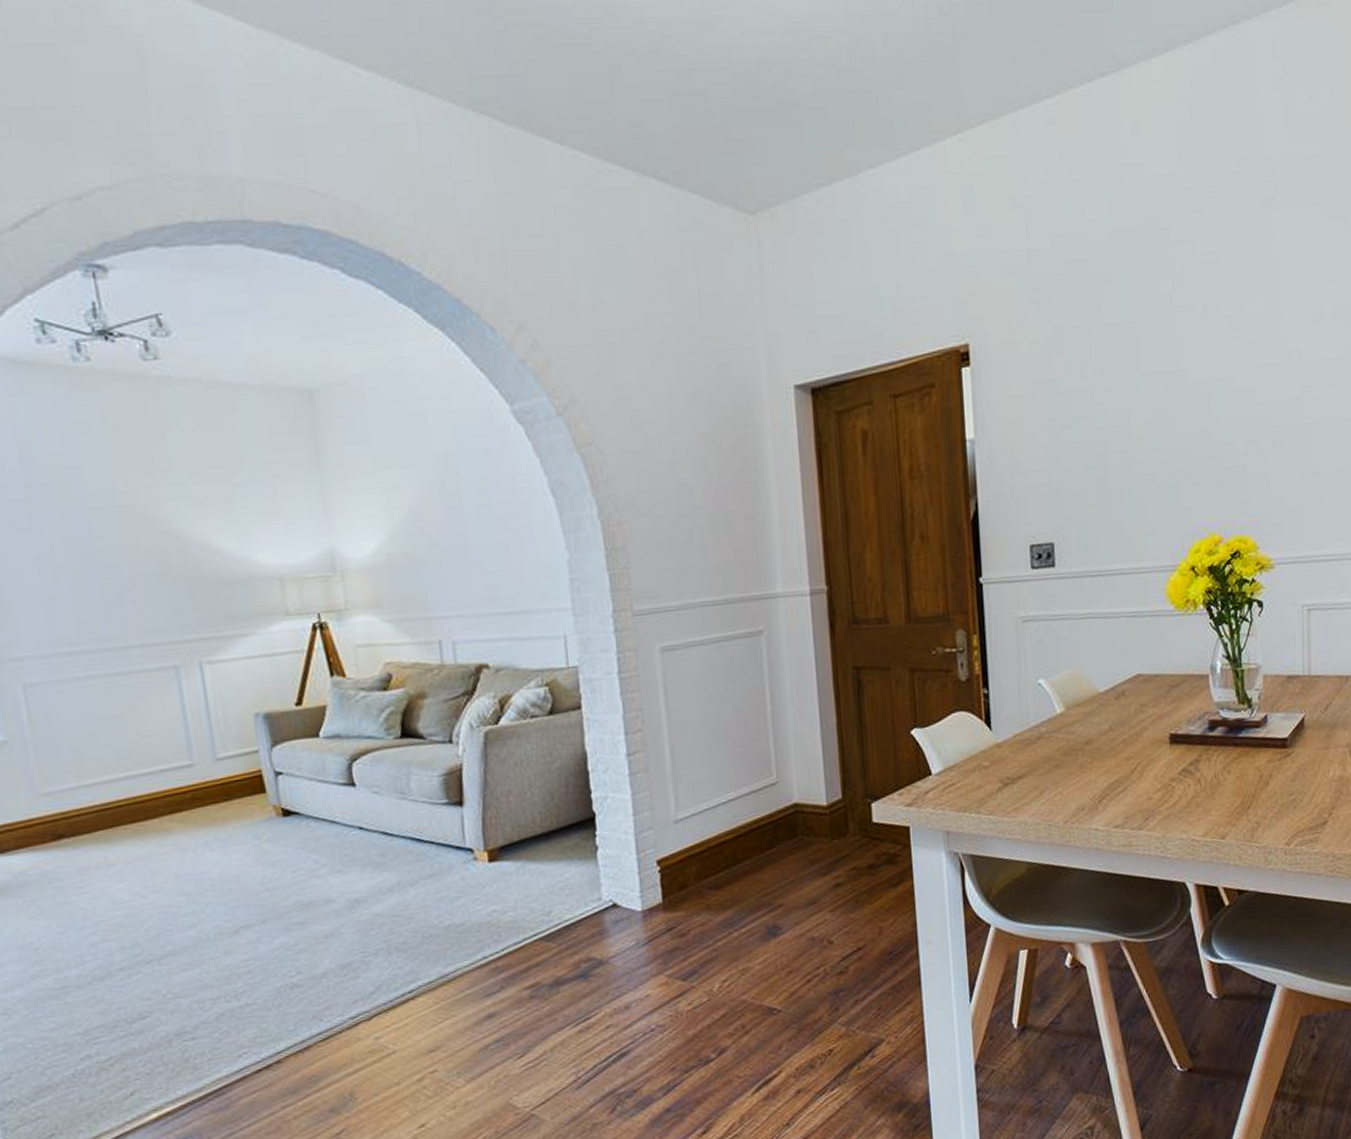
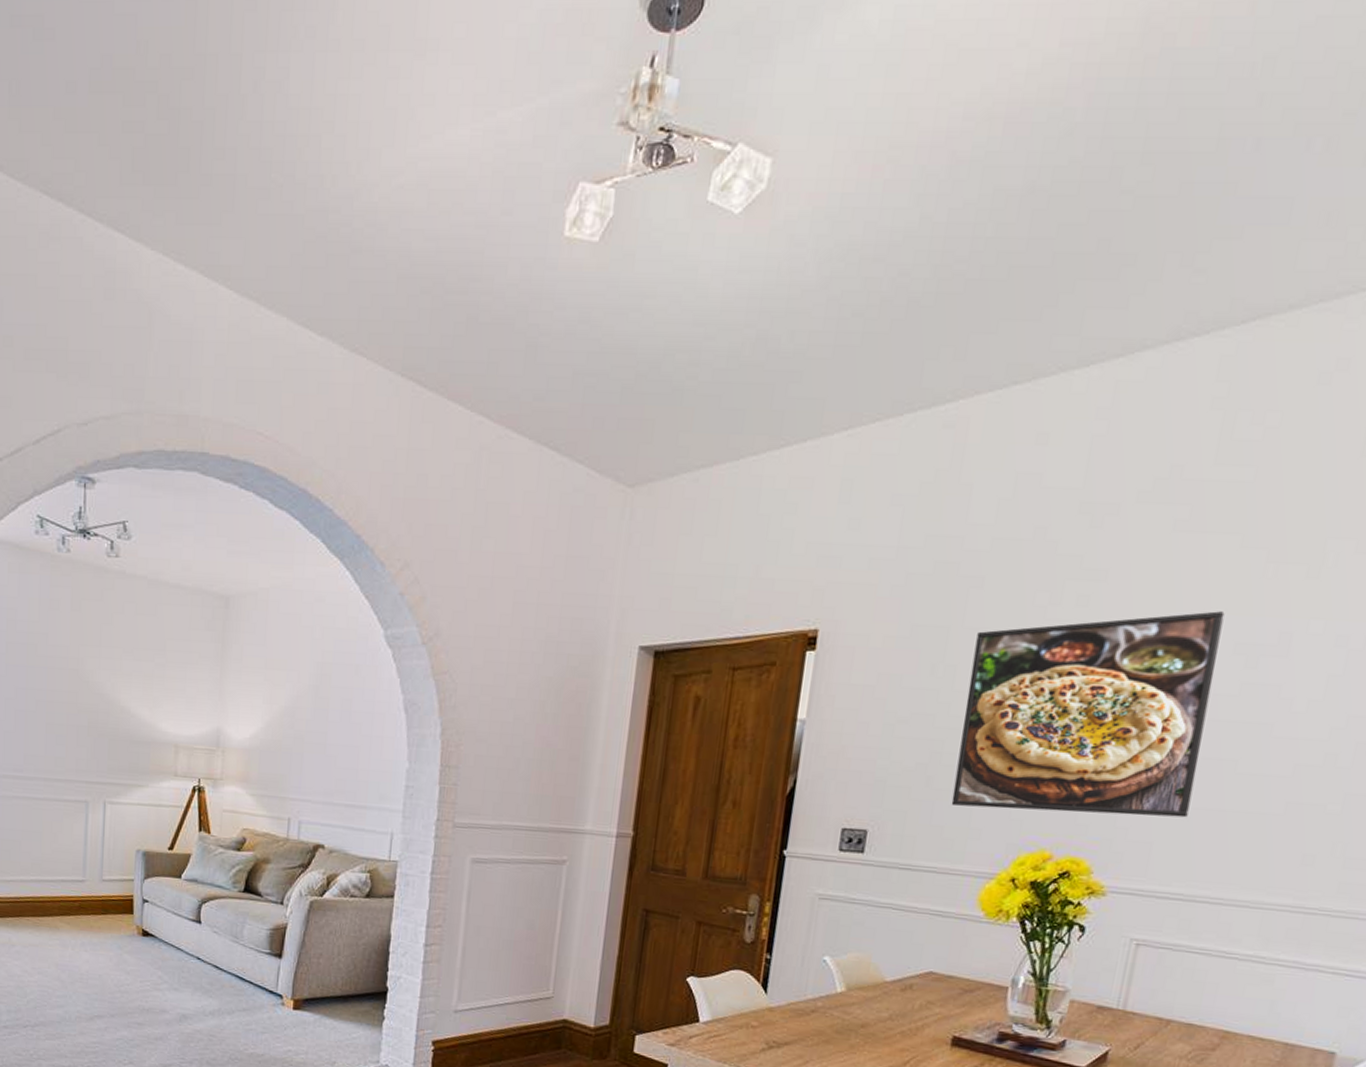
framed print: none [1116,280,1326,504] -> present [951,611,1225,818]

